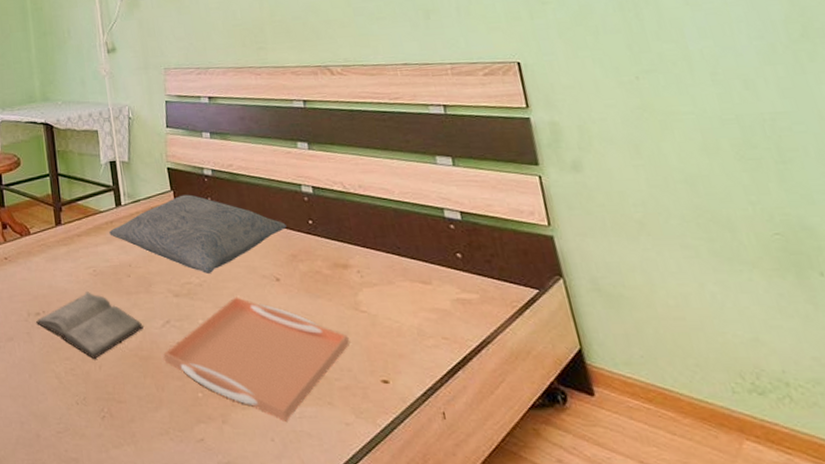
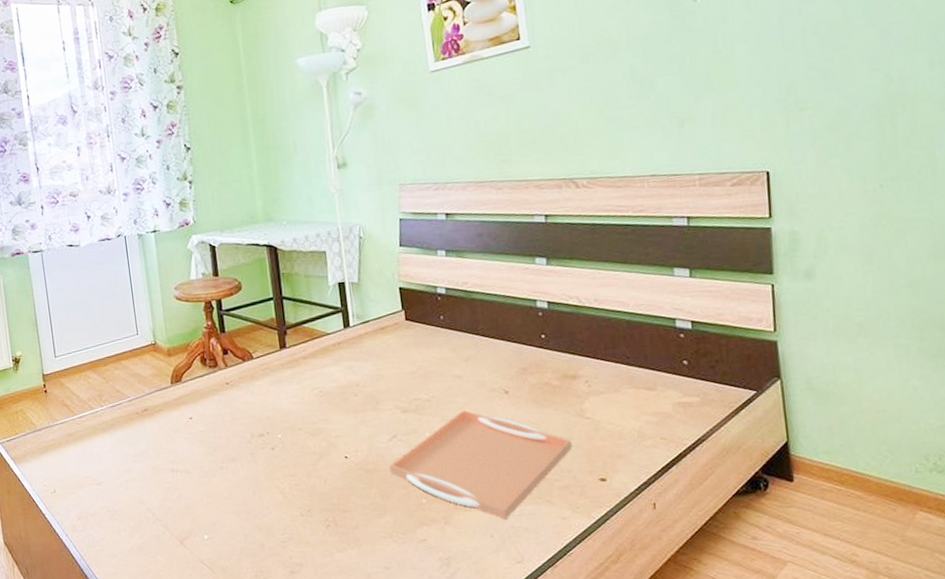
diary: present [35,292,143,359] -> none [259,412,370,474]
pillow: present [109,194,287,273] -> none [336,313,519,390]

